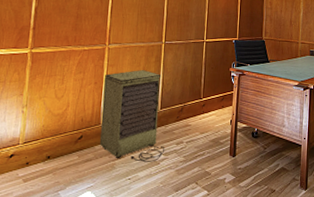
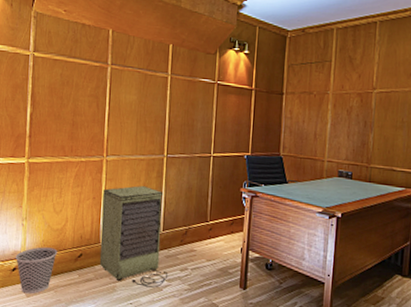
wastebasket: none [13,132,58,179] -> present [15,247,58,294]

